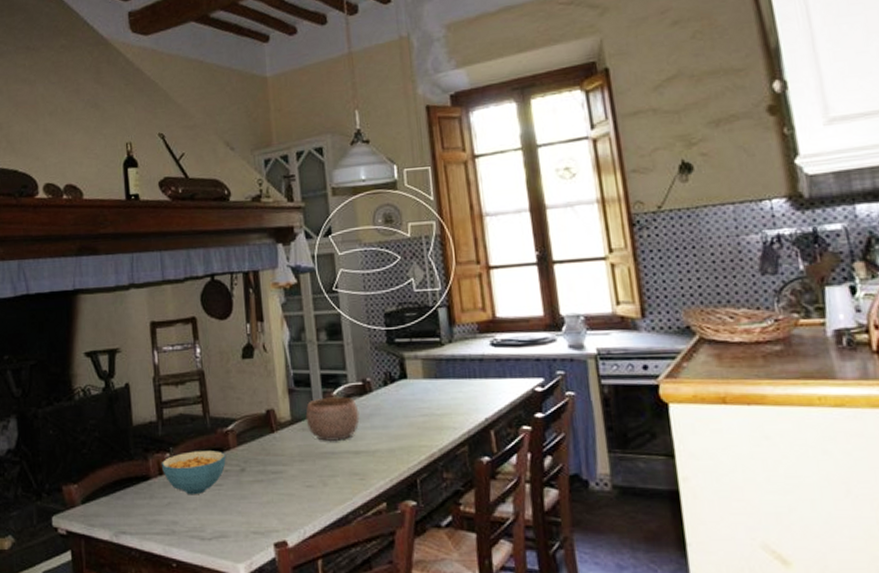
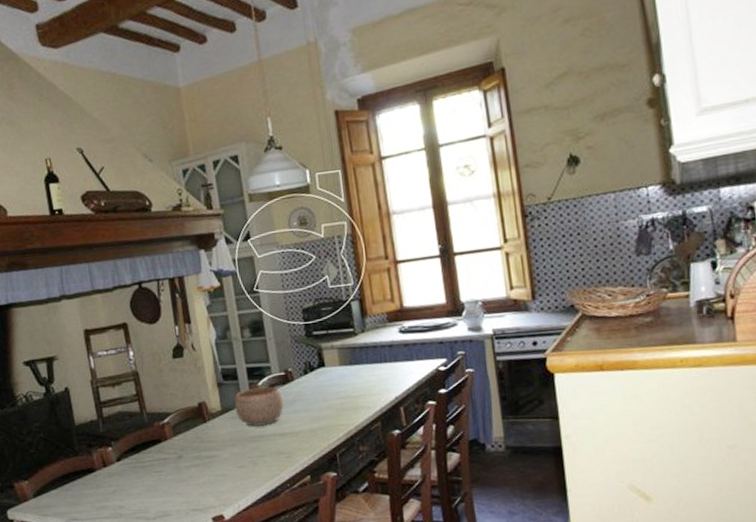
cereal bowl: present [161,451,226,495] -> none [104,442,164,483]

